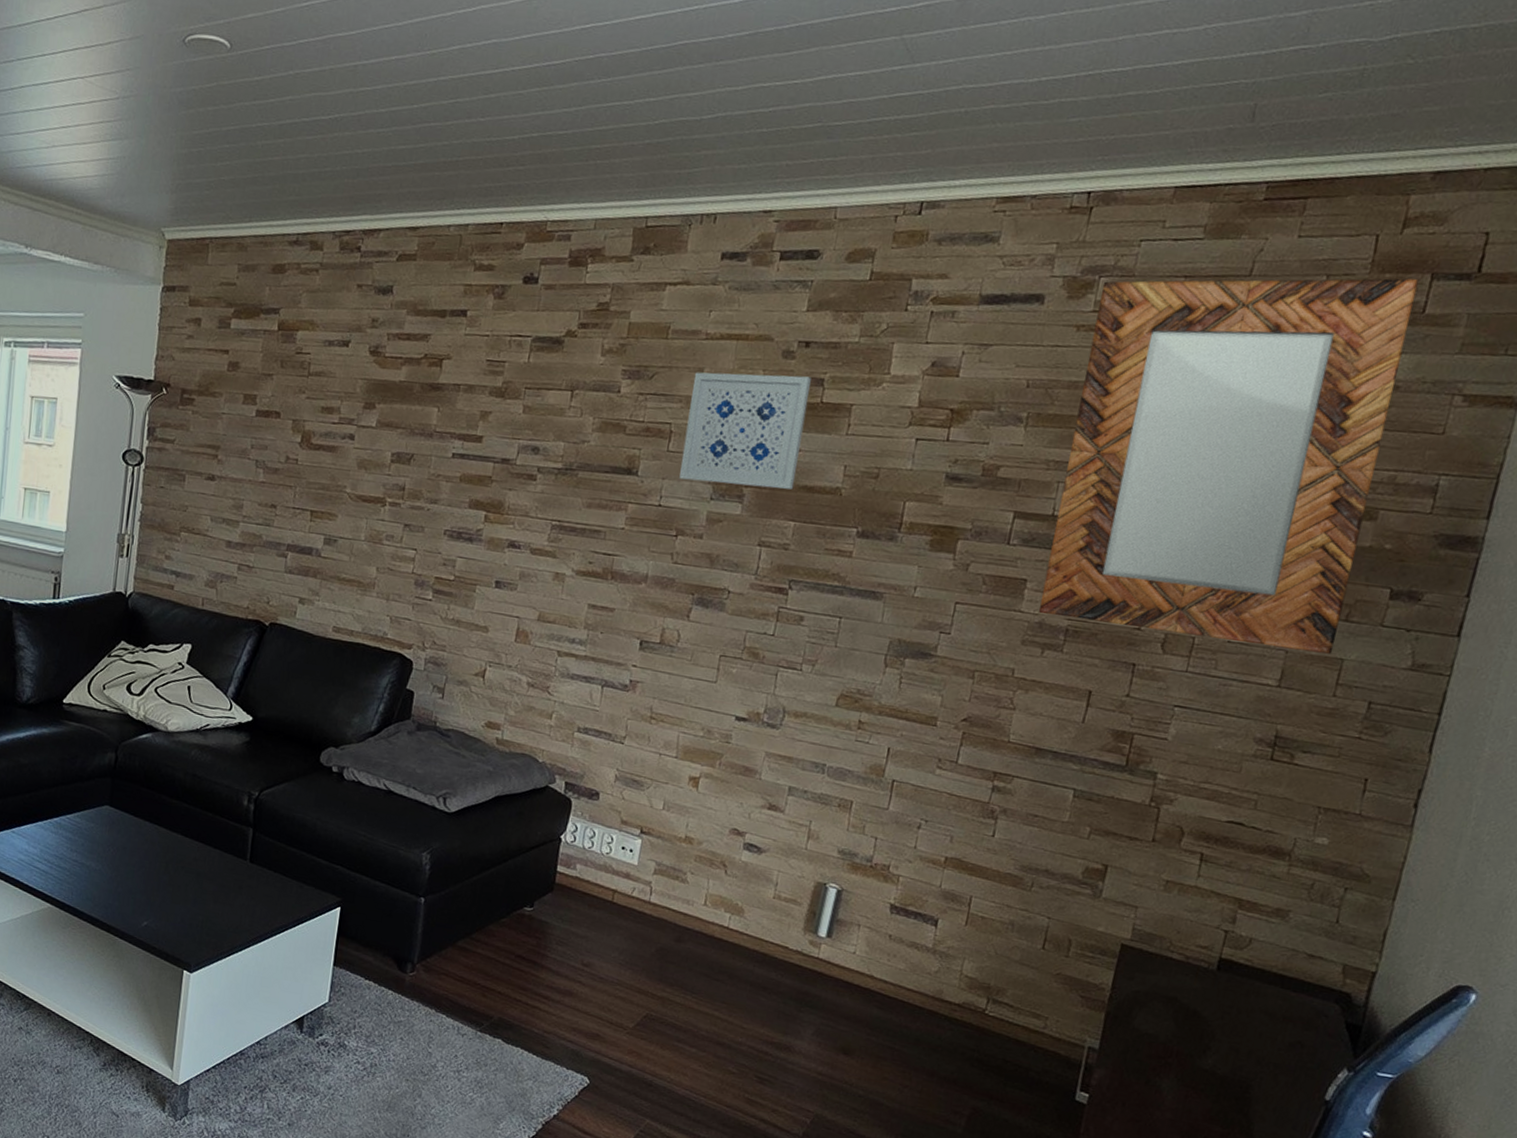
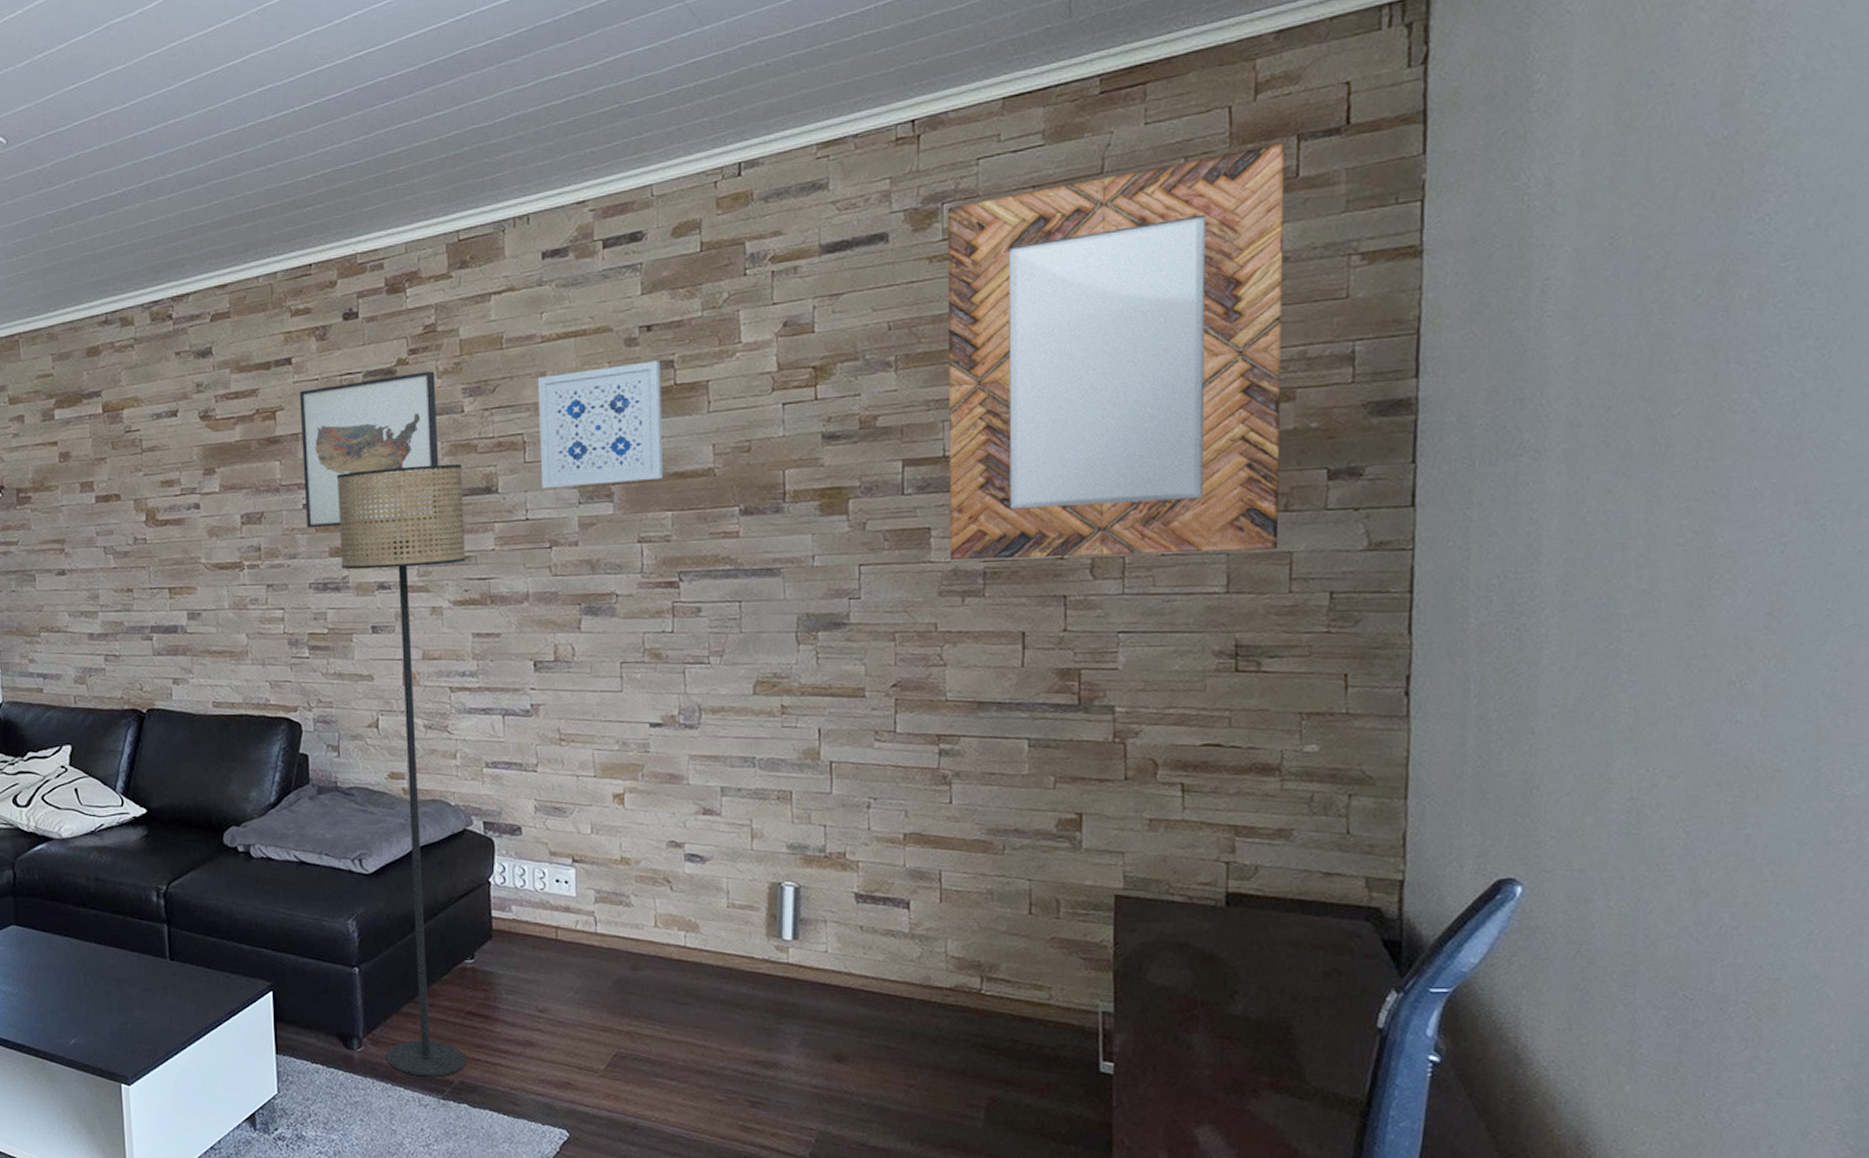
floor lamp: none [435,430,609,1011] -> present [336,463,467,1077]
wall art: none [452,343,600,490] -> present [299,371,440,529]

